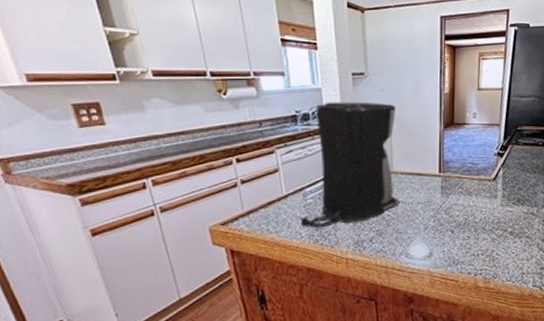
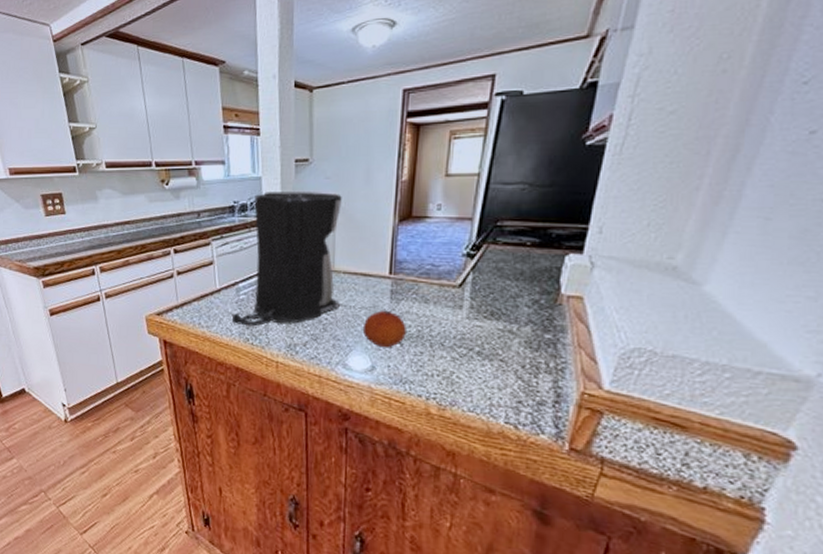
fruit: none [420,204,456,236] -> present [362,310,406,348]

